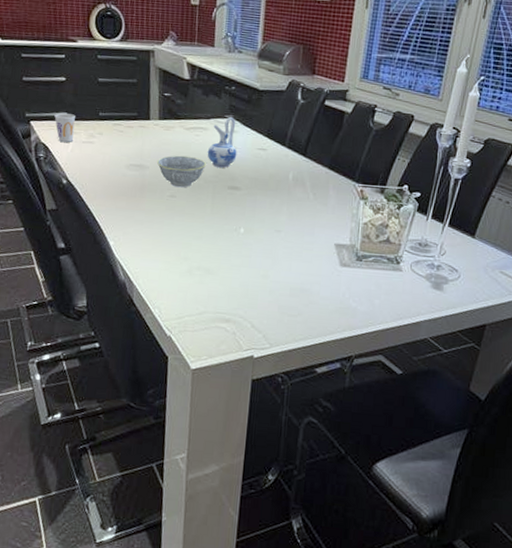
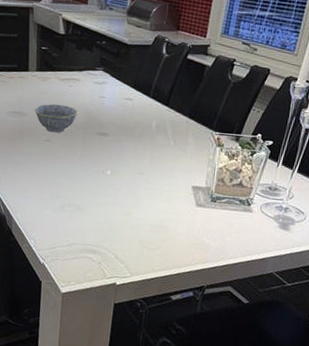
ceramic pitcher: present [207,117,237,168] -> none [79,69,106,116]

